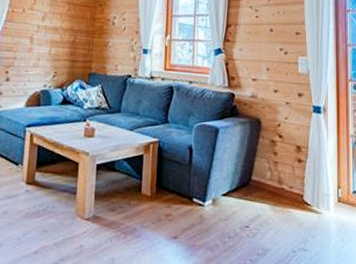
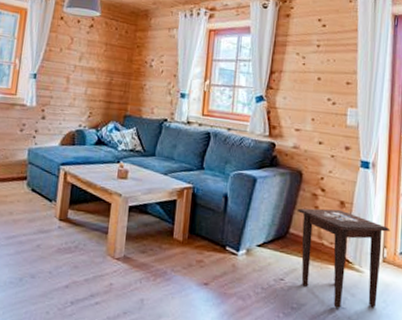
side table: none [258,154,343,251] -> present [297,208,391,308]

